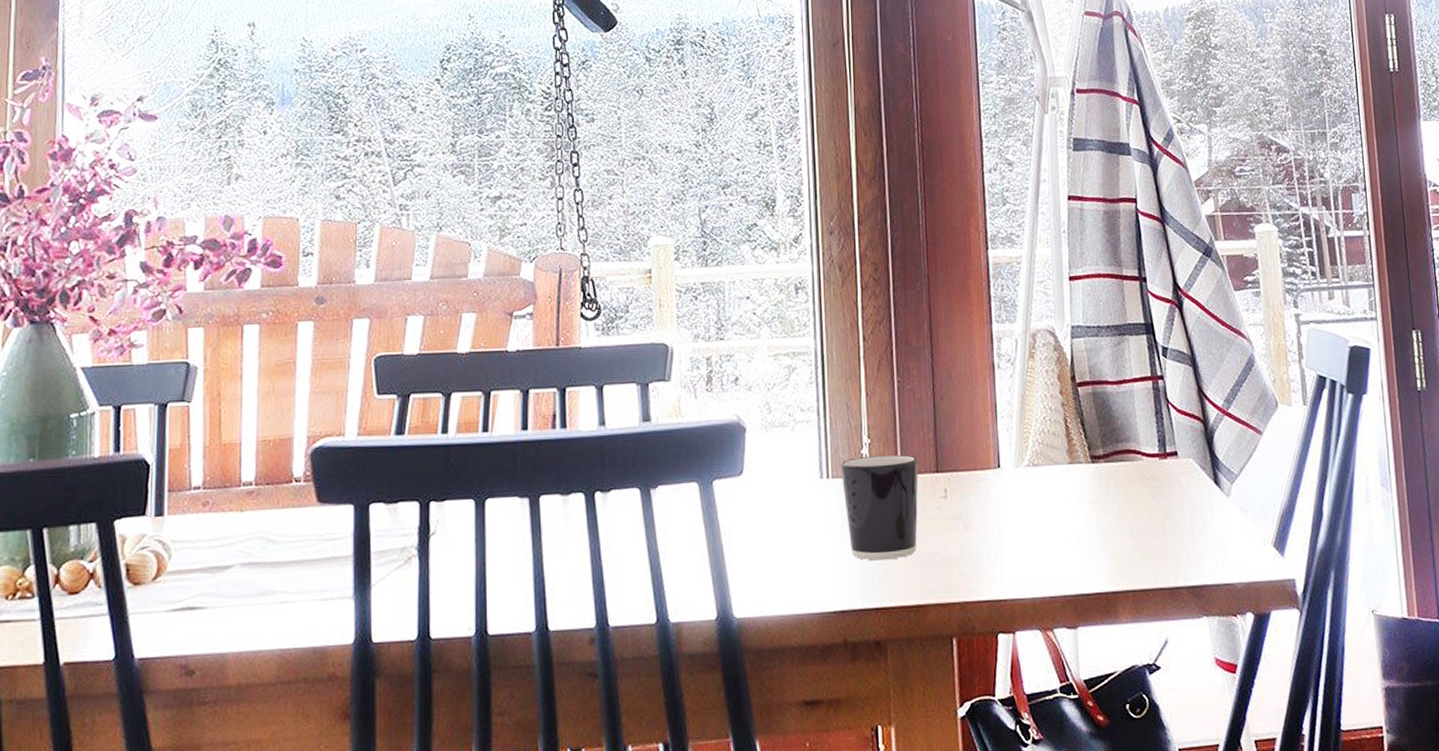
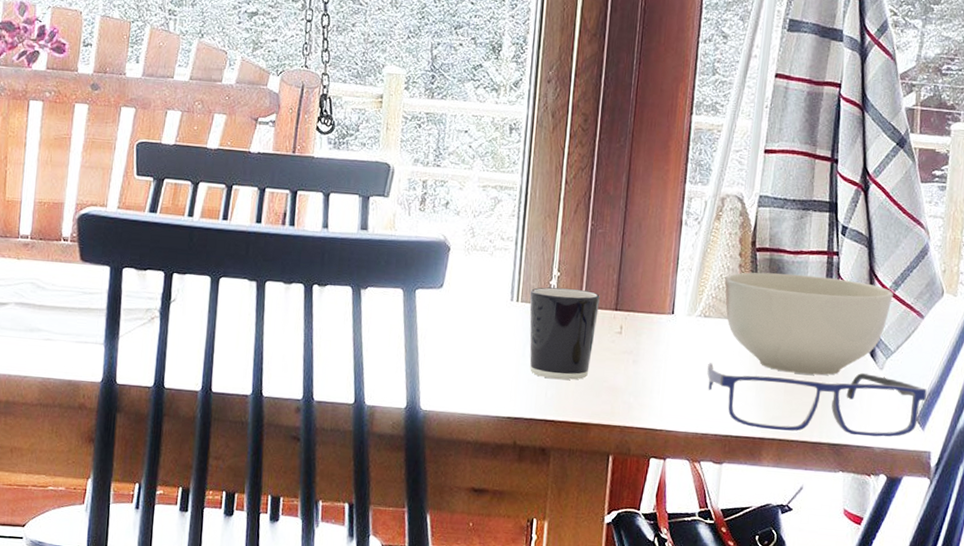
eyeglasses: none [1045,503,1280,582] -> present [707,363,927,438]
bowl: none [1048,404,1227,514] -> present [724,272,893,376]

